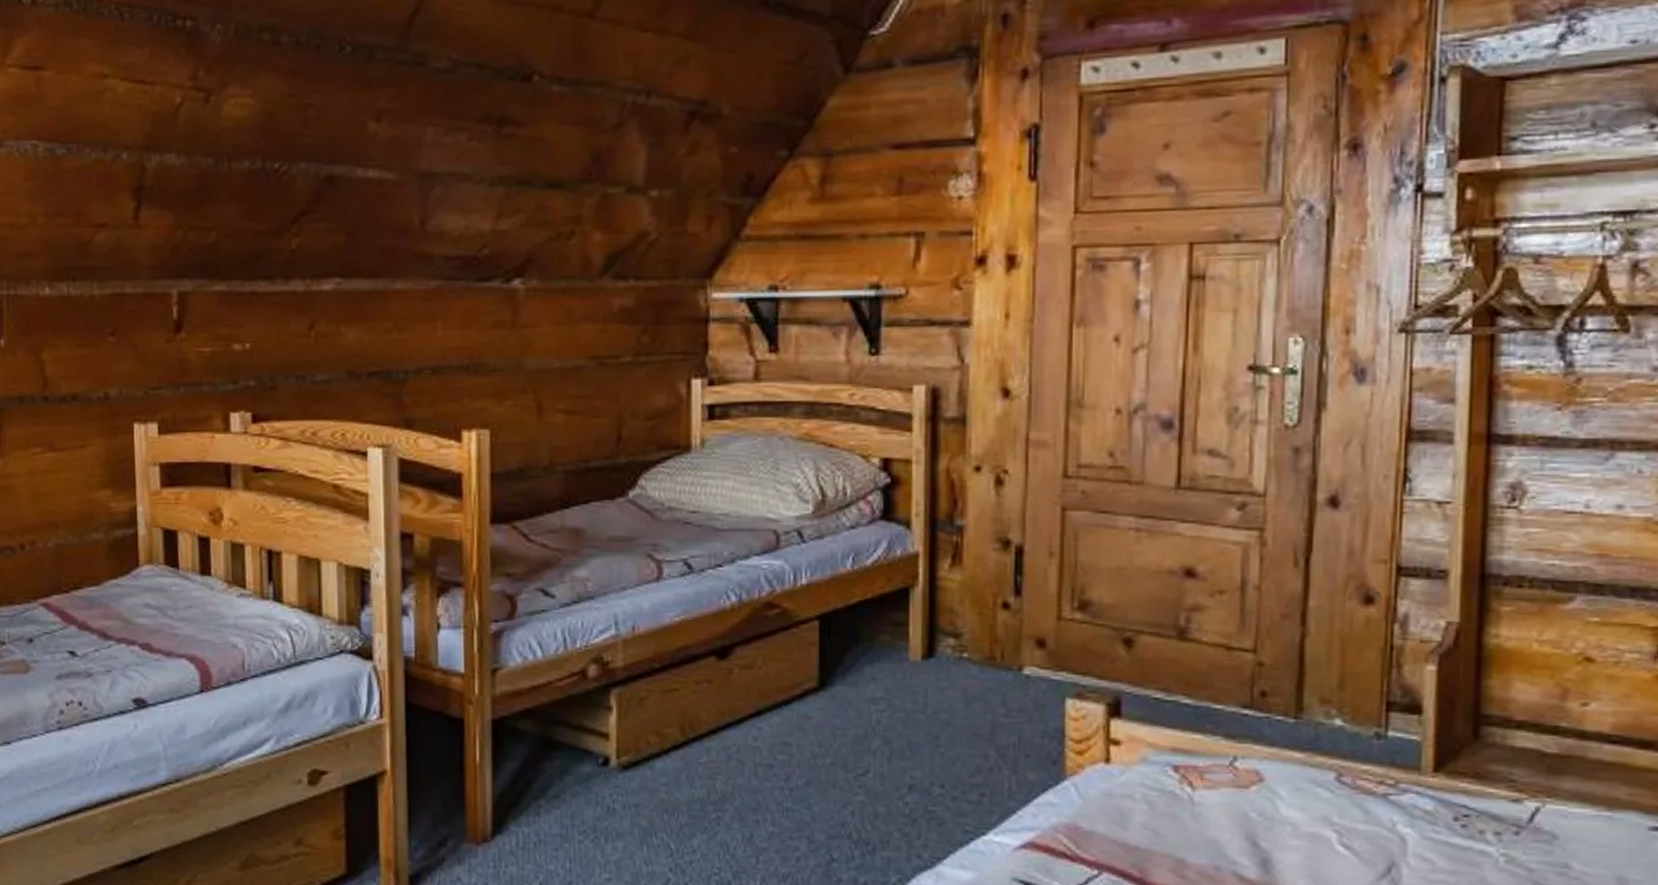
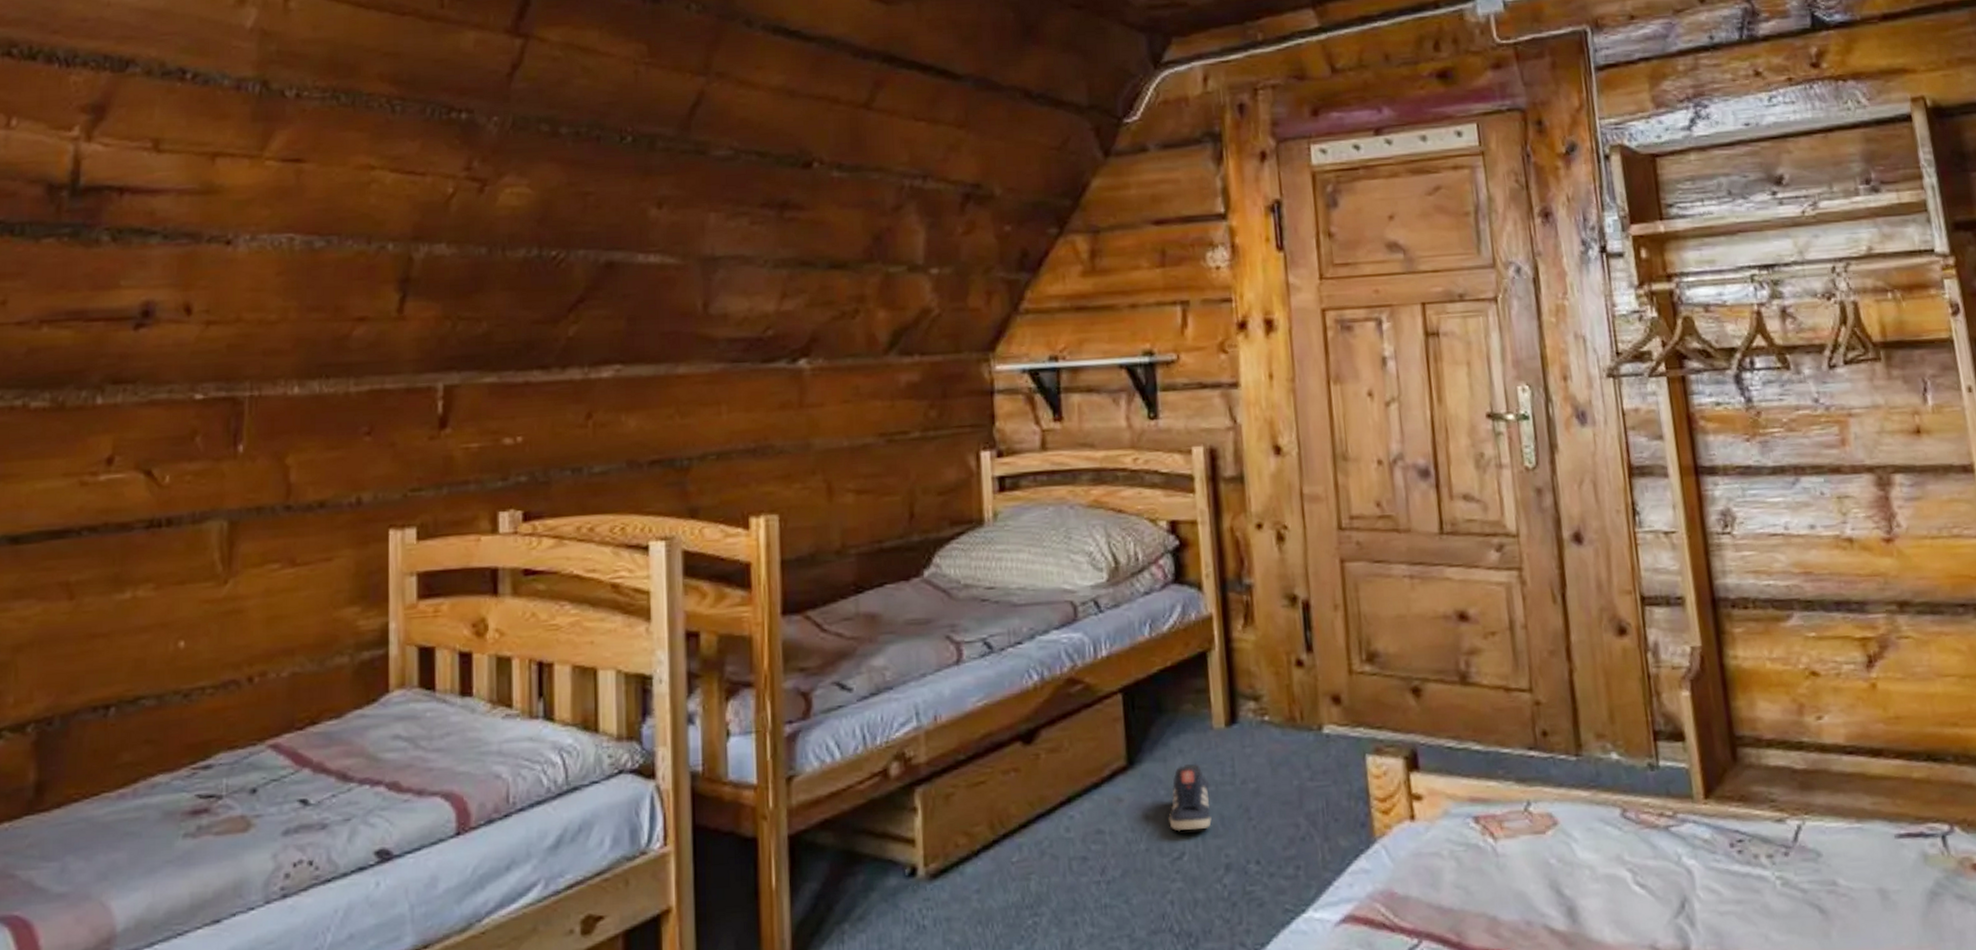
sneaker: none [856,690,901,751] -> present [1168,763,1212,832]

